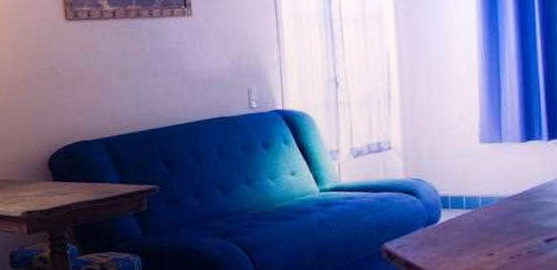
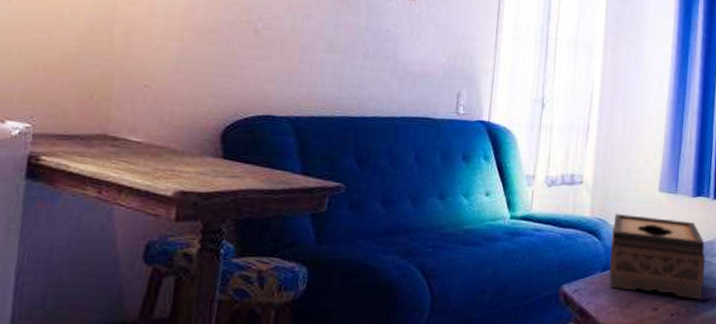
tissue box: none [431,167,547,241] -> present [609,214,705,300]

